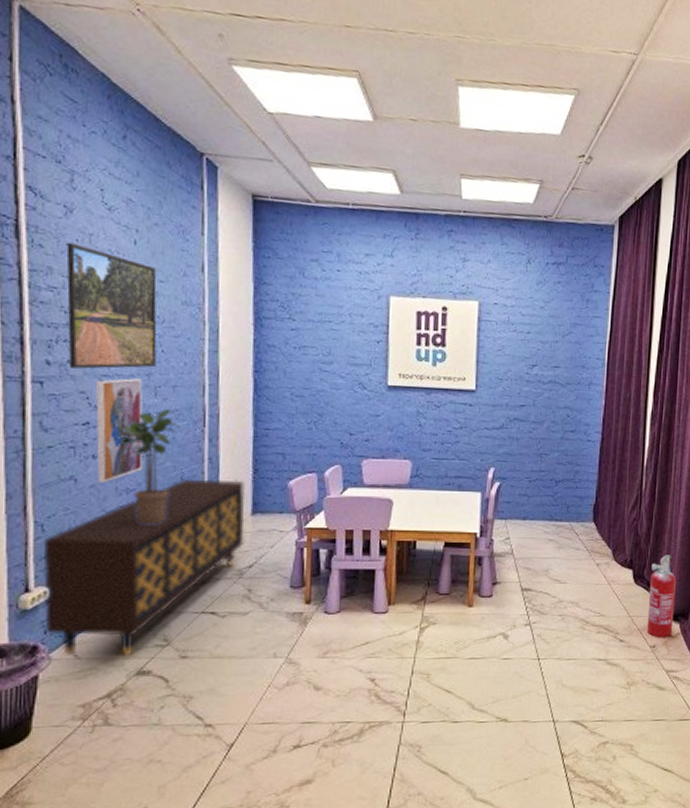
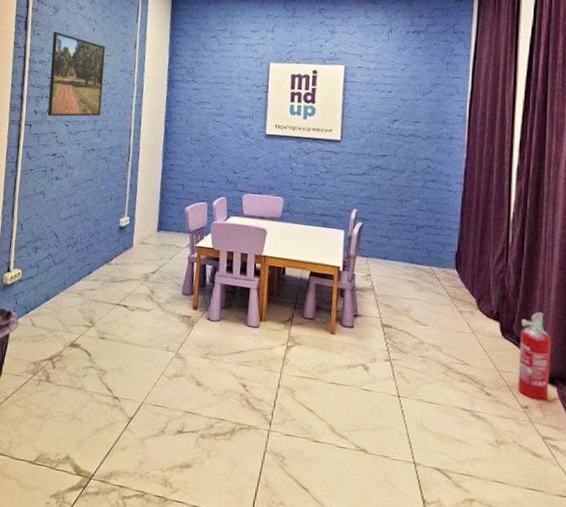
sideboard: present [42,480,246,657] -> none [16,199,154,330]
wall art: present [96,378,144,483] -> none [57,123,91,198]
potted plant: present [113,408,181,524] -> none [70,146,113,231]

